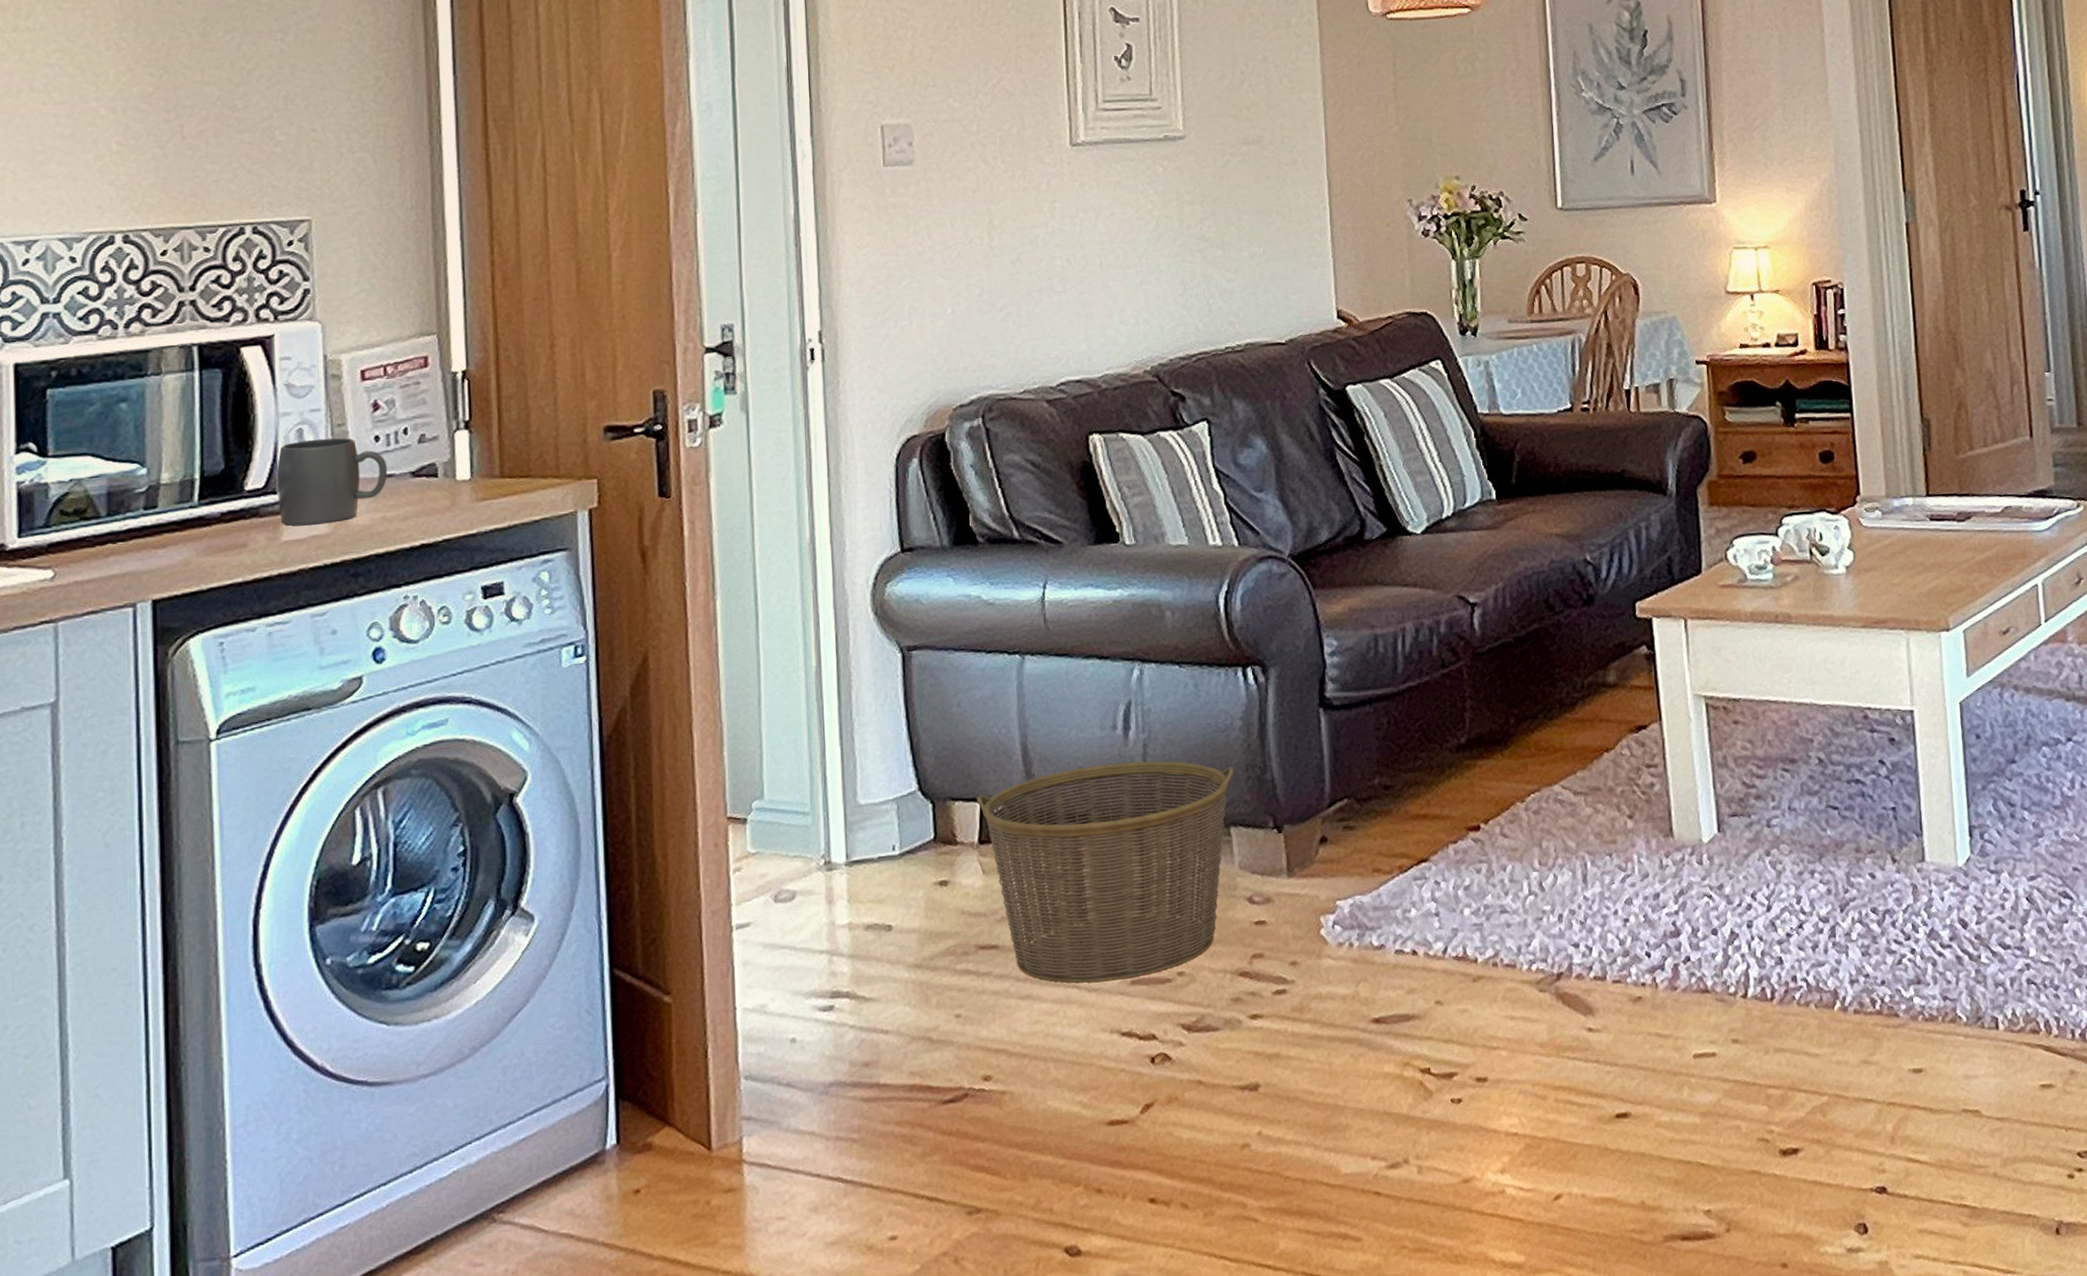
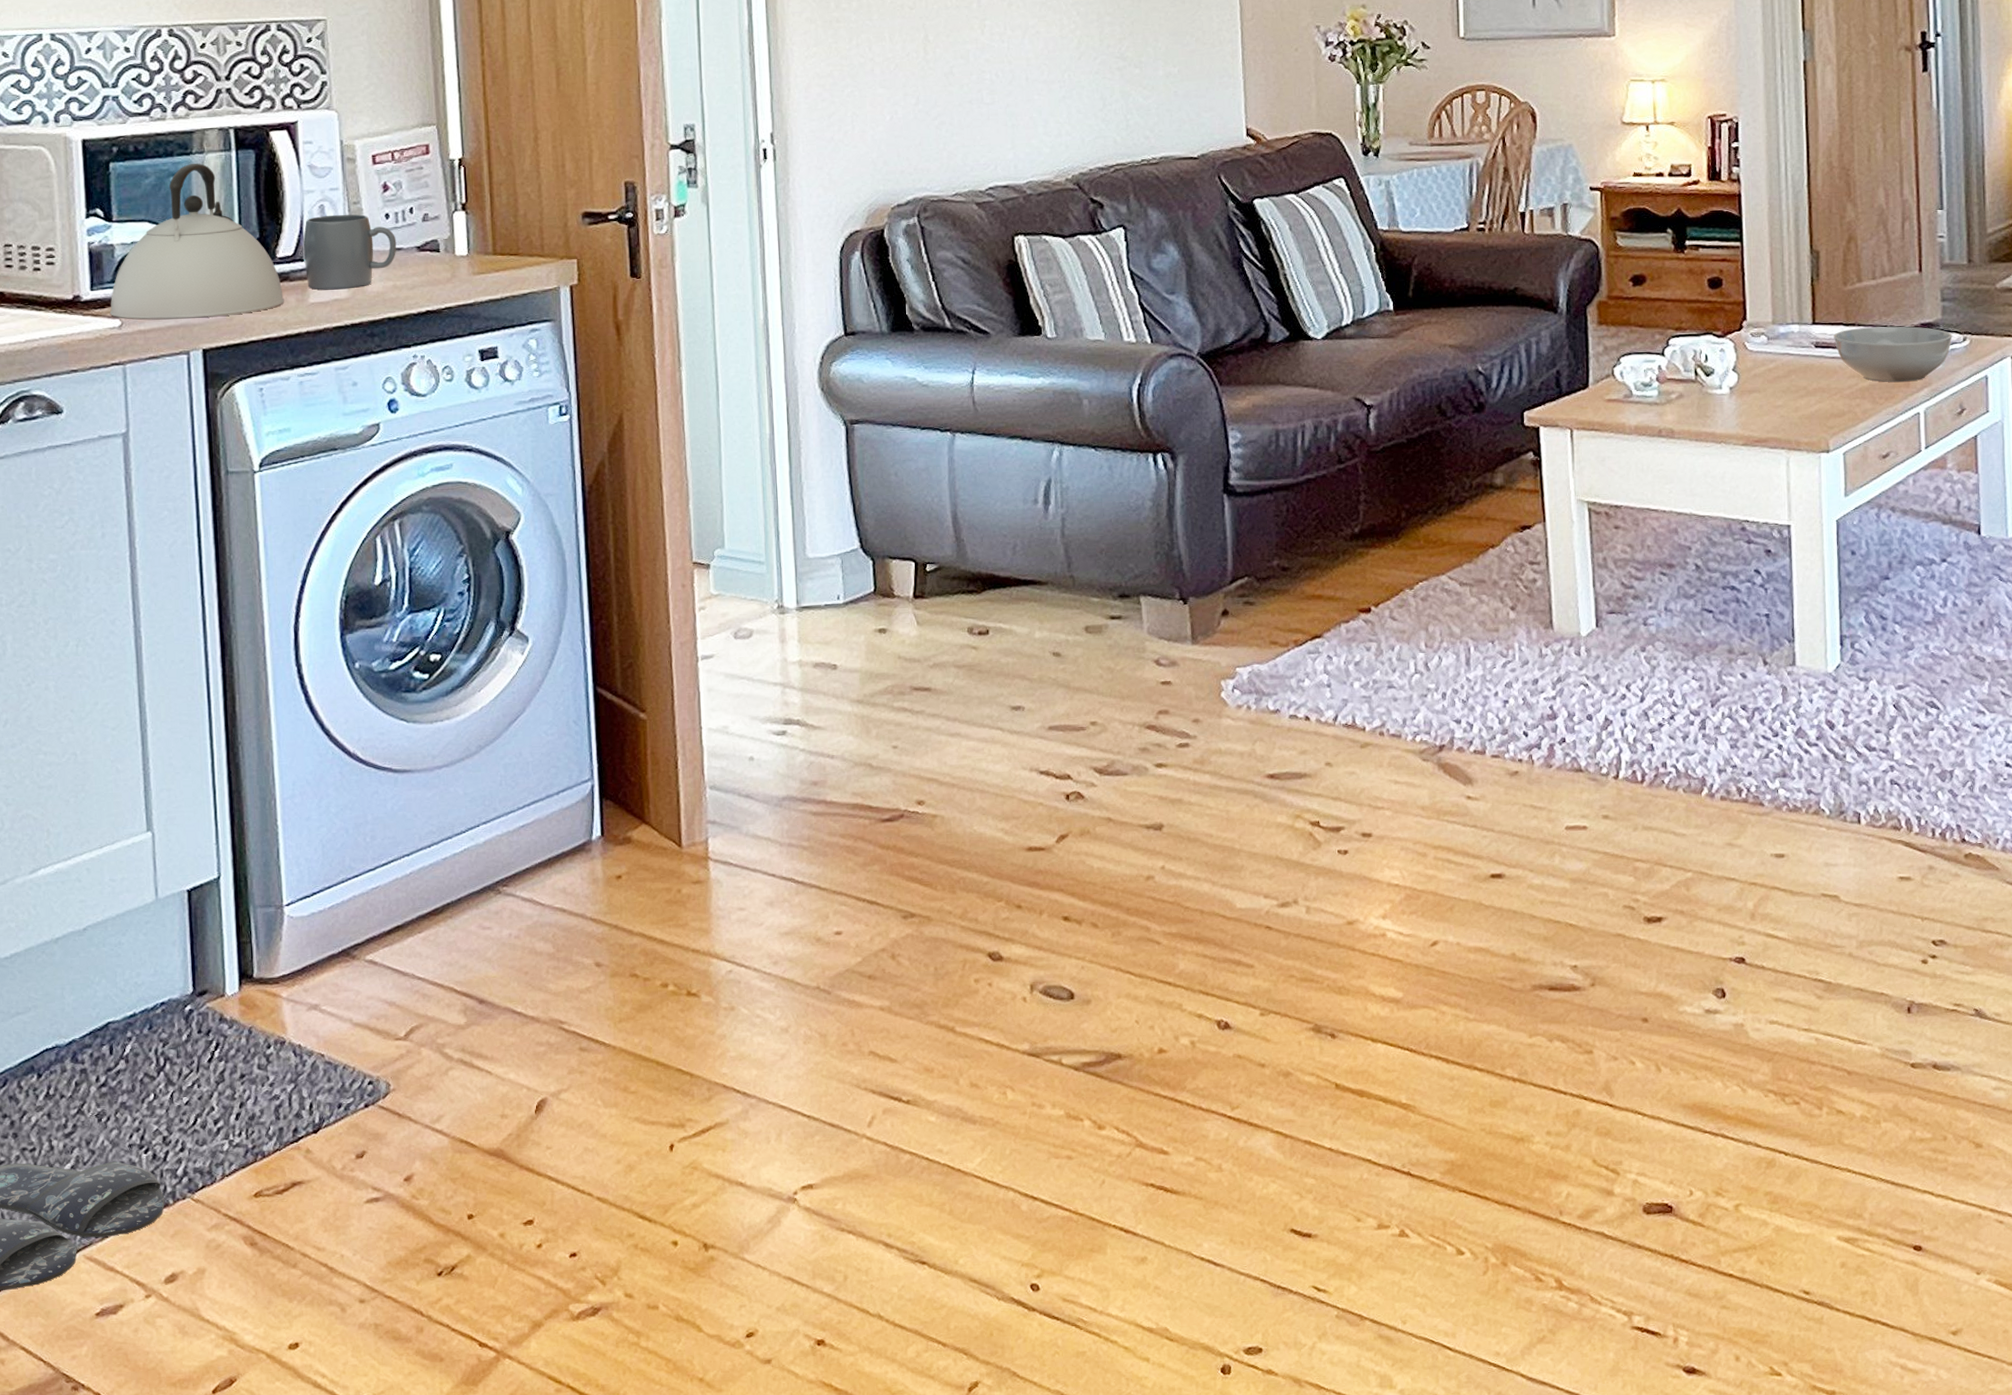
kettle: none [40,386,253,570] -> present [109,163,285,321]
basket: present [977,761,1234,983] -> none [912,533,1144,726]
bowl: none [1948,494,2066,554] -> present [1833,326,1952,383]

